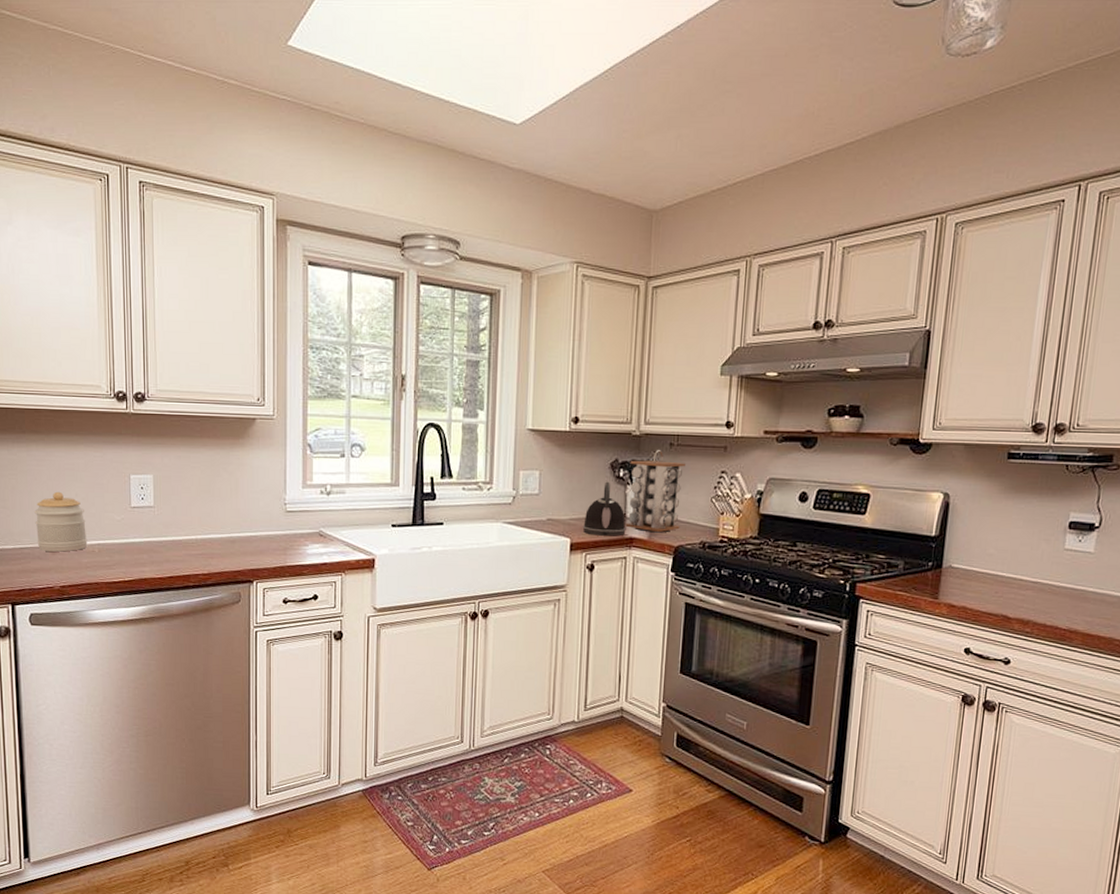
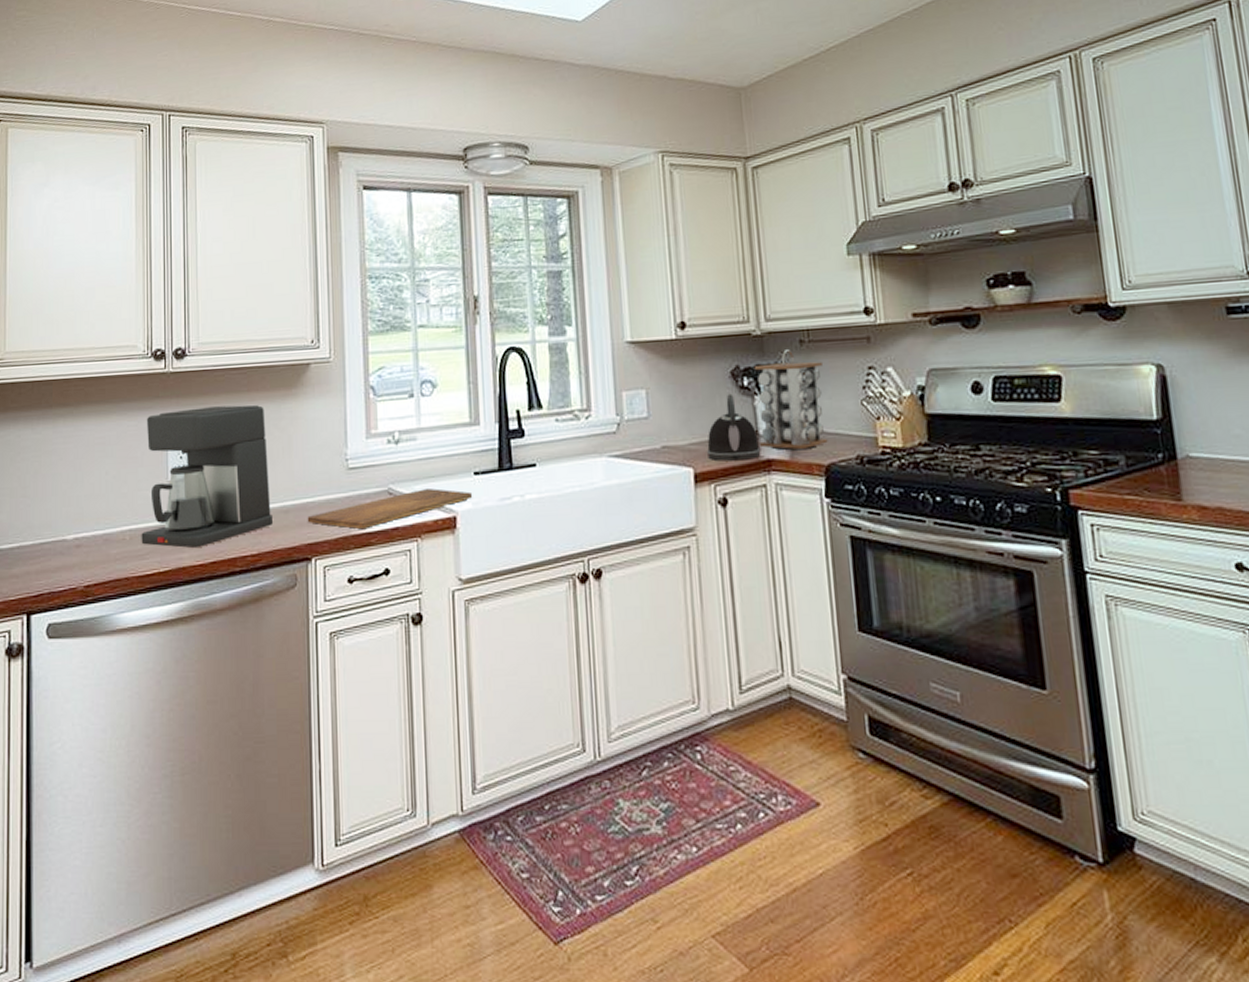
jar: present [34,491,88,552] -> none [58,471,118,545]
coffee maker: none [108,447,222,565] -> present [141,405,274,549]
cutting board: none [250,534,390,562] -> present [307,488,473,530]

